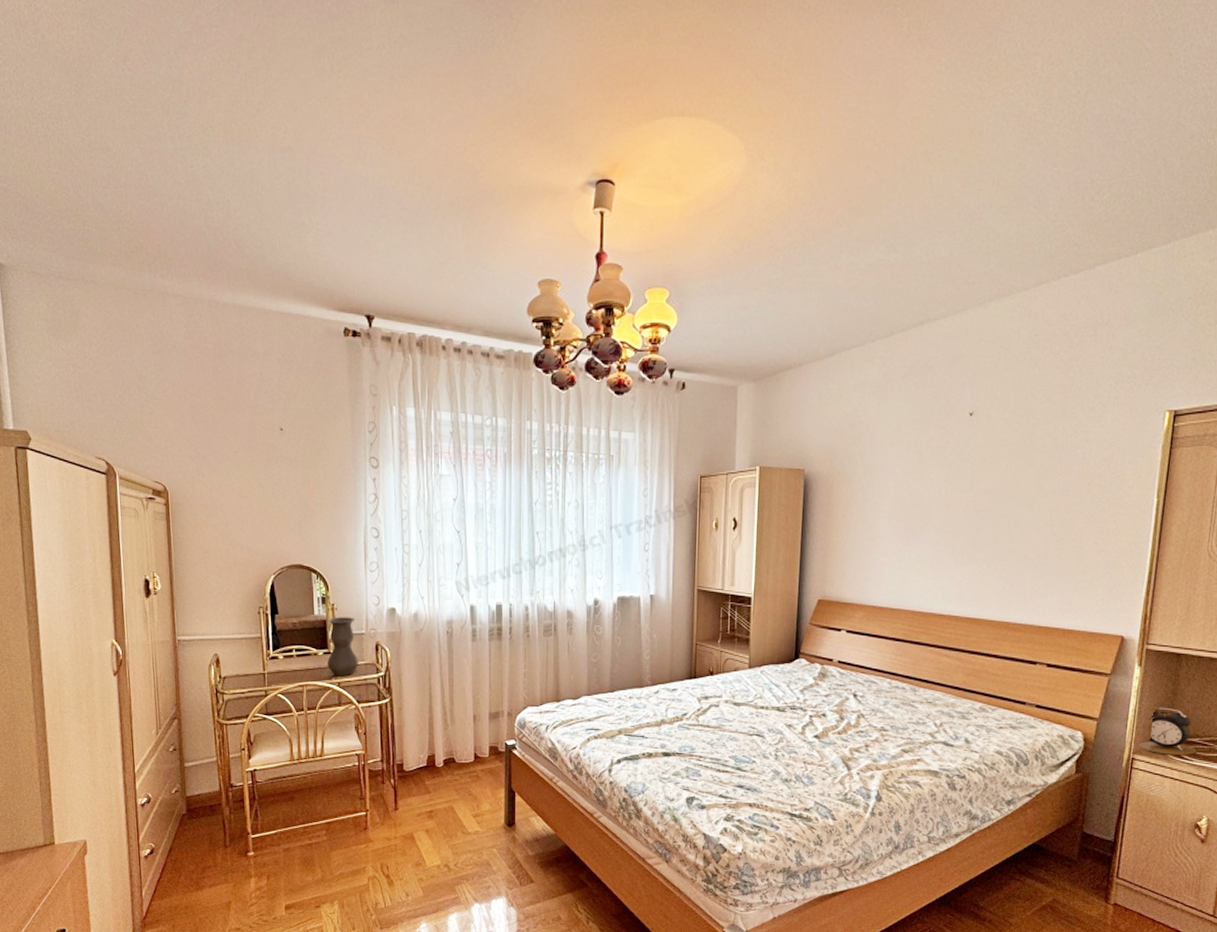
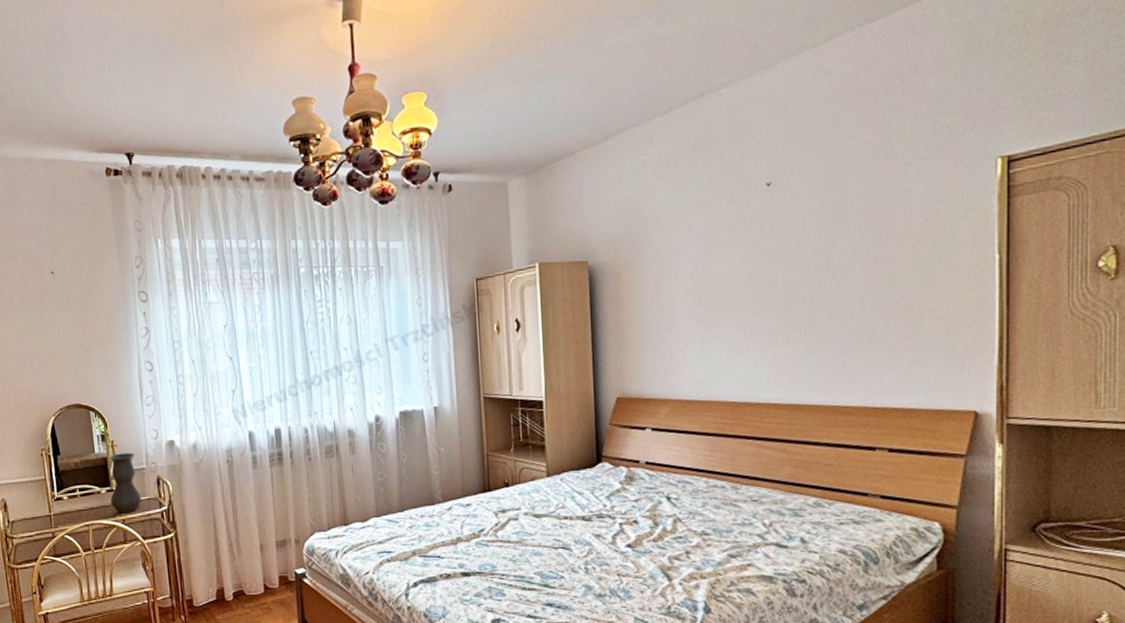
alarm clock: present [1138,707,1198,756] -> none [1011,488,1086,544]

